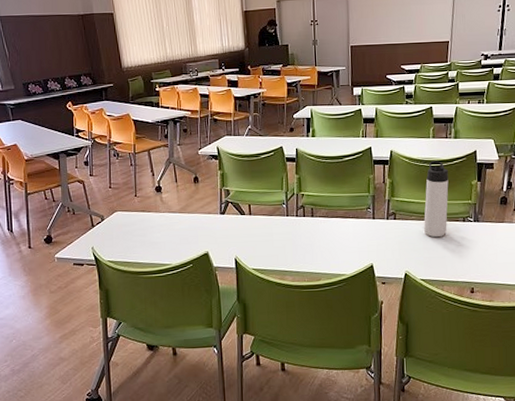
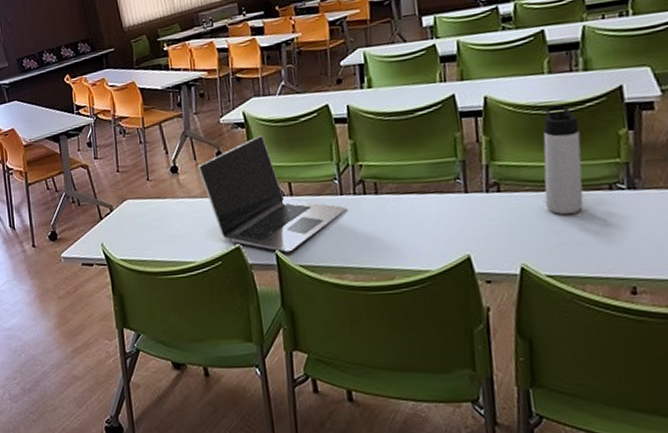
laptop: none [178,167,290,259] -> present [198,136,347,253]

